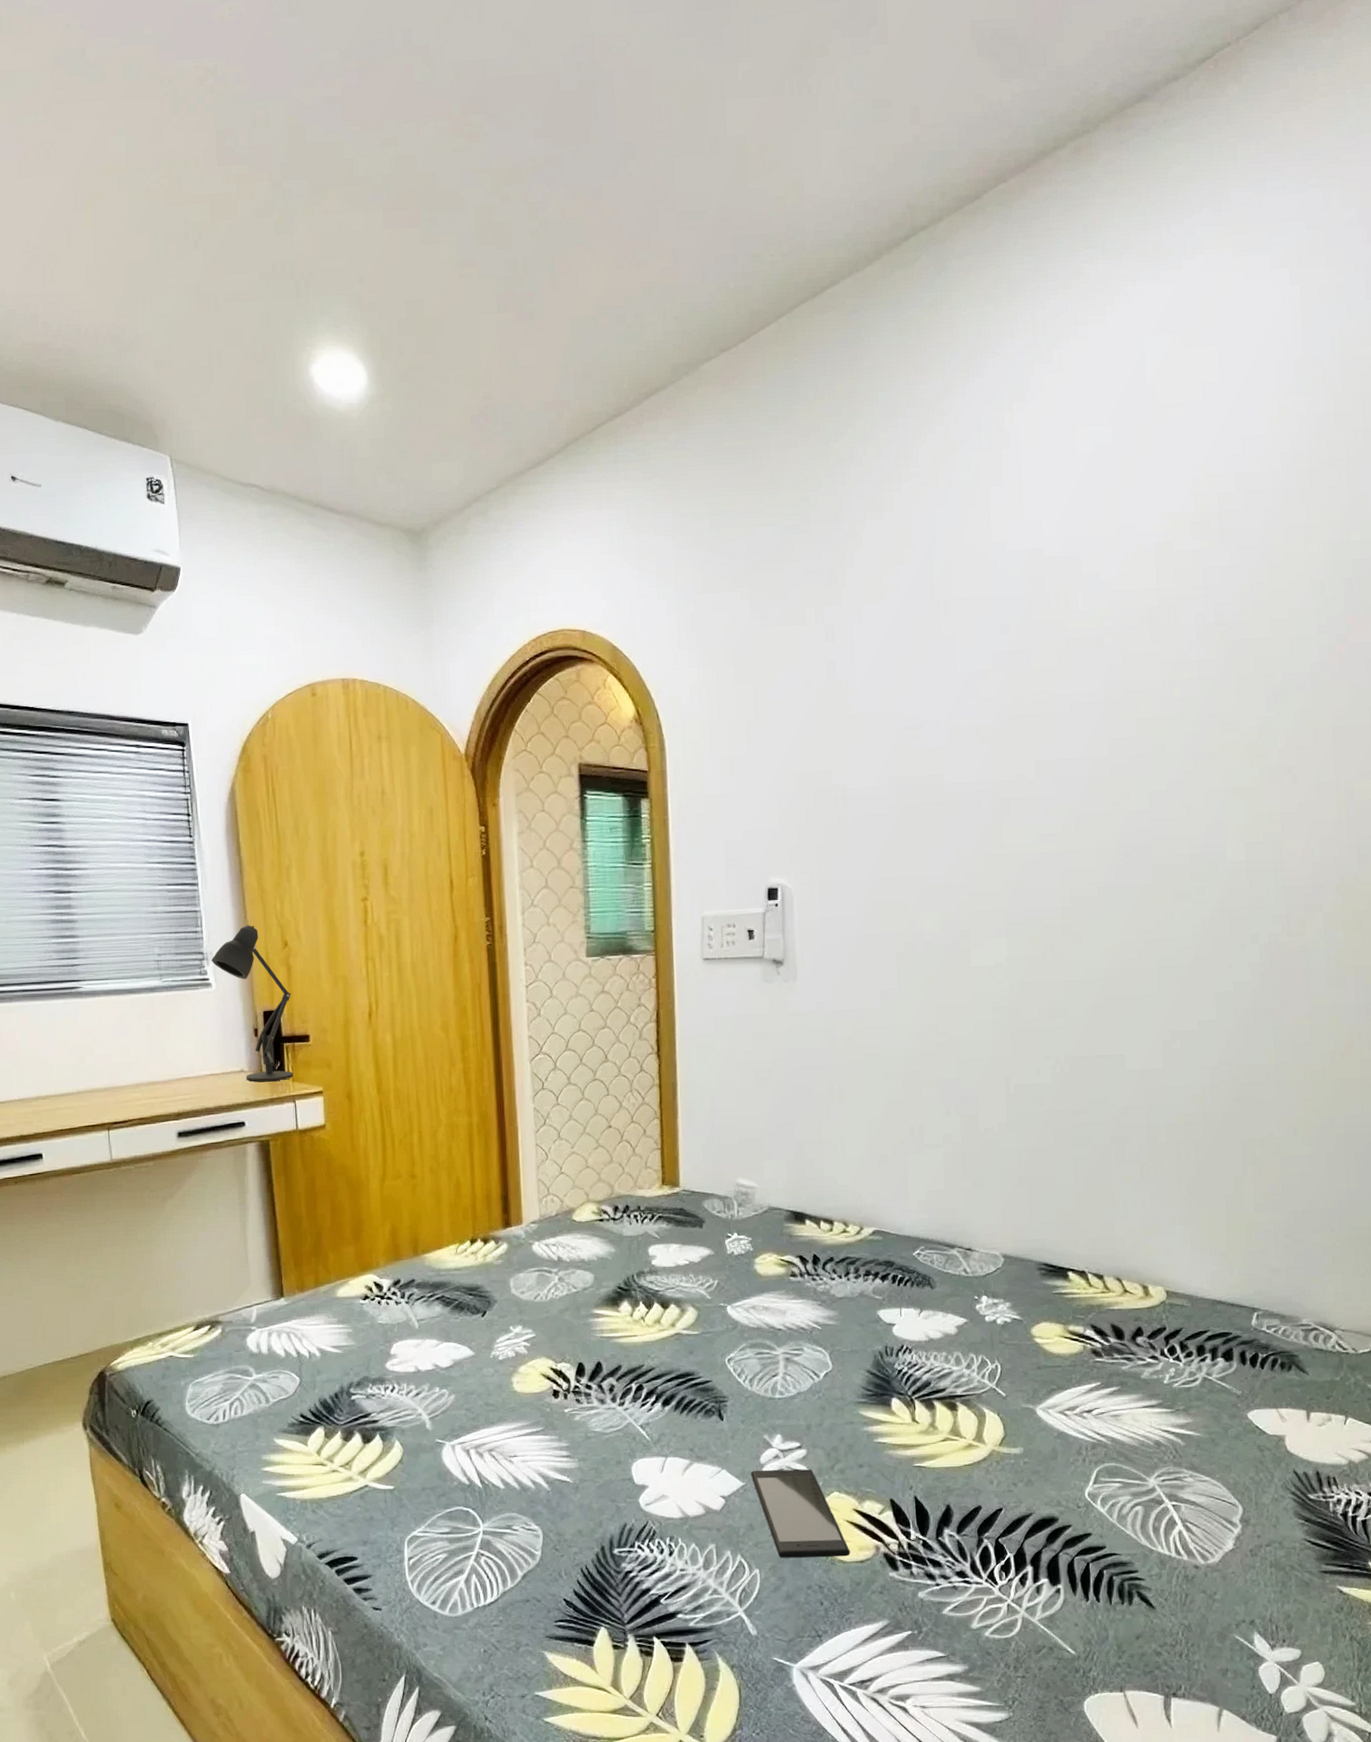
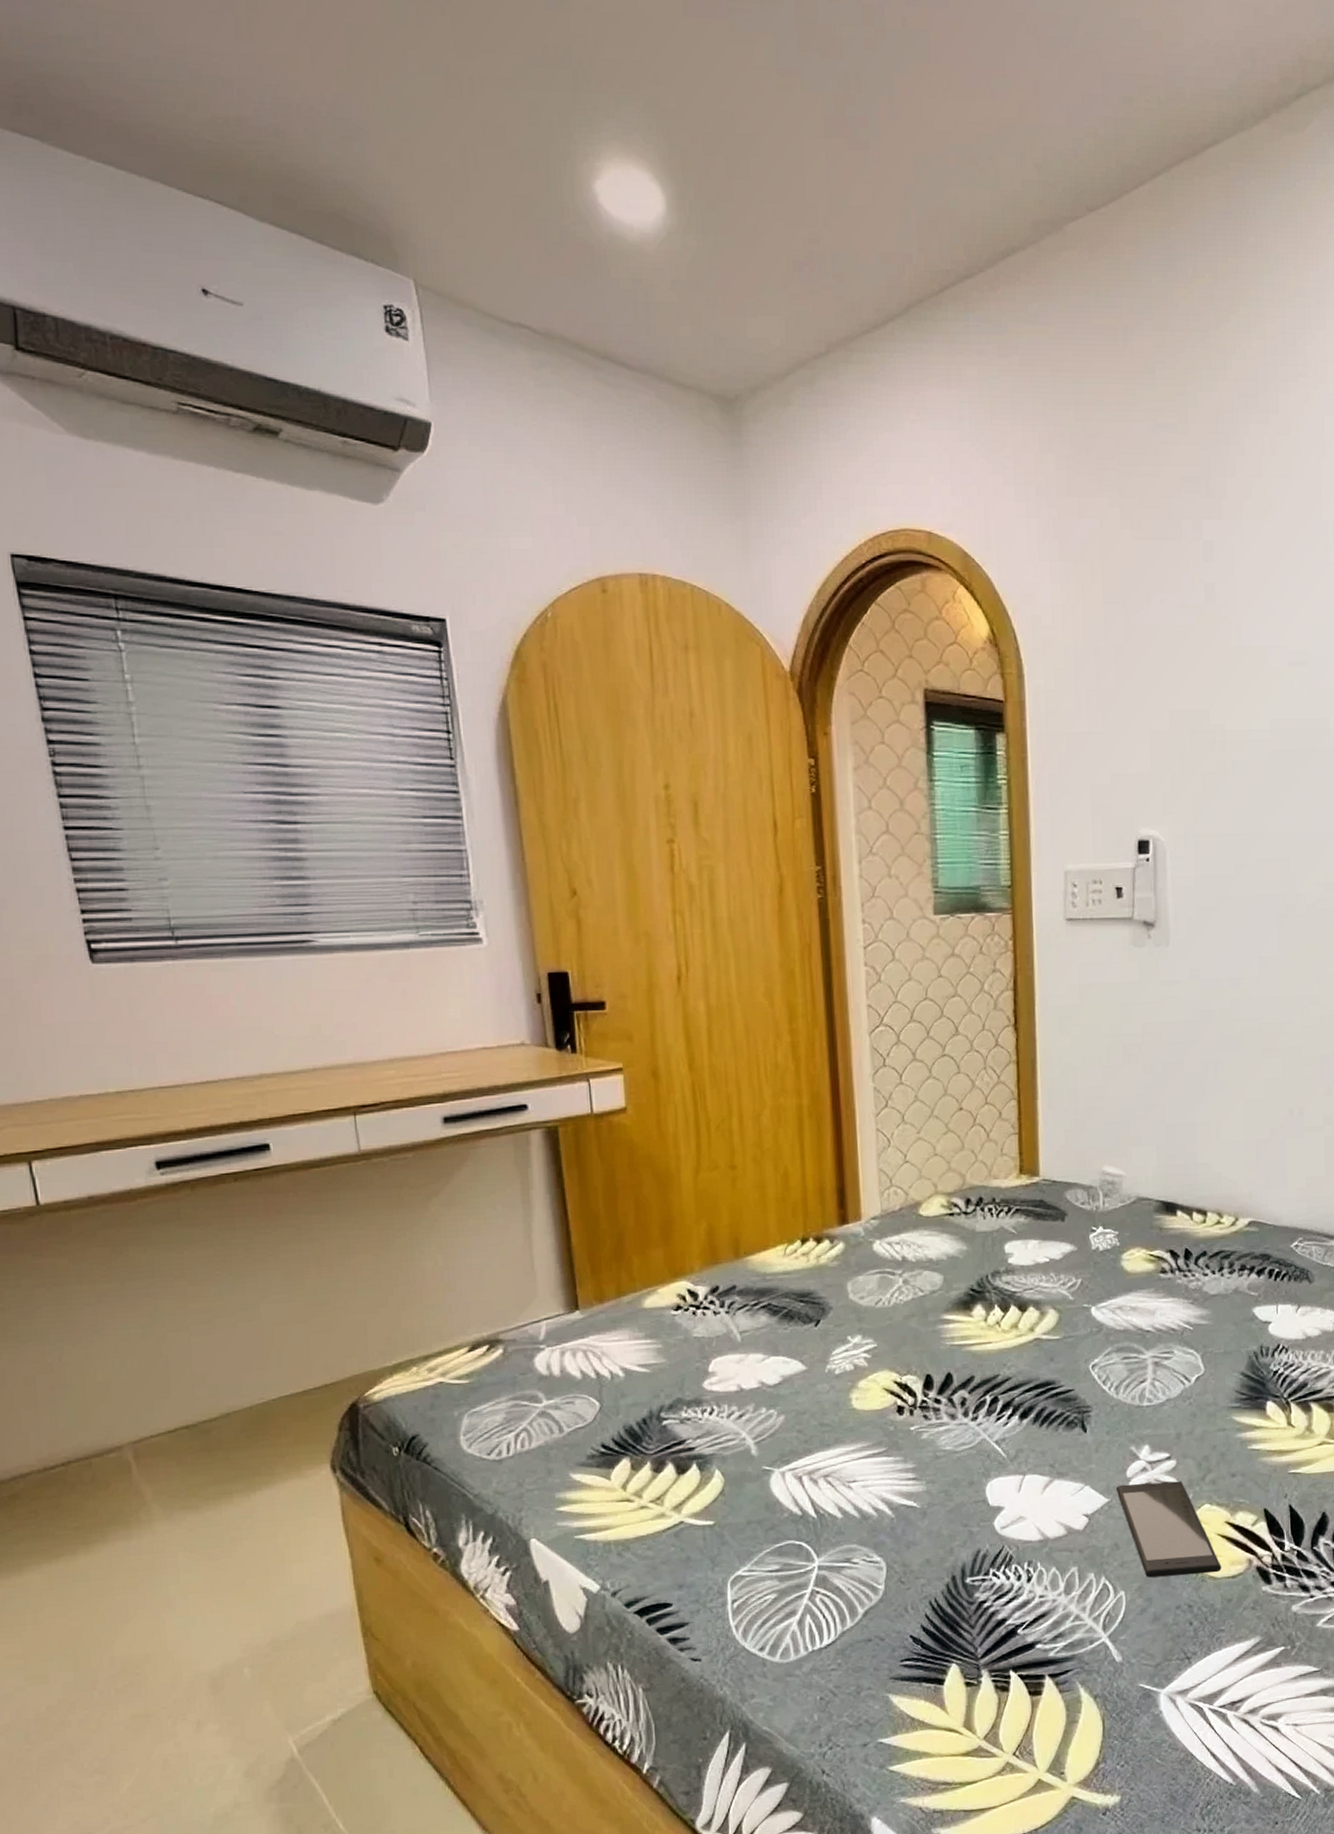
desk lamp: present [211,925,294,1082] -> none [481,869,587,1057]

